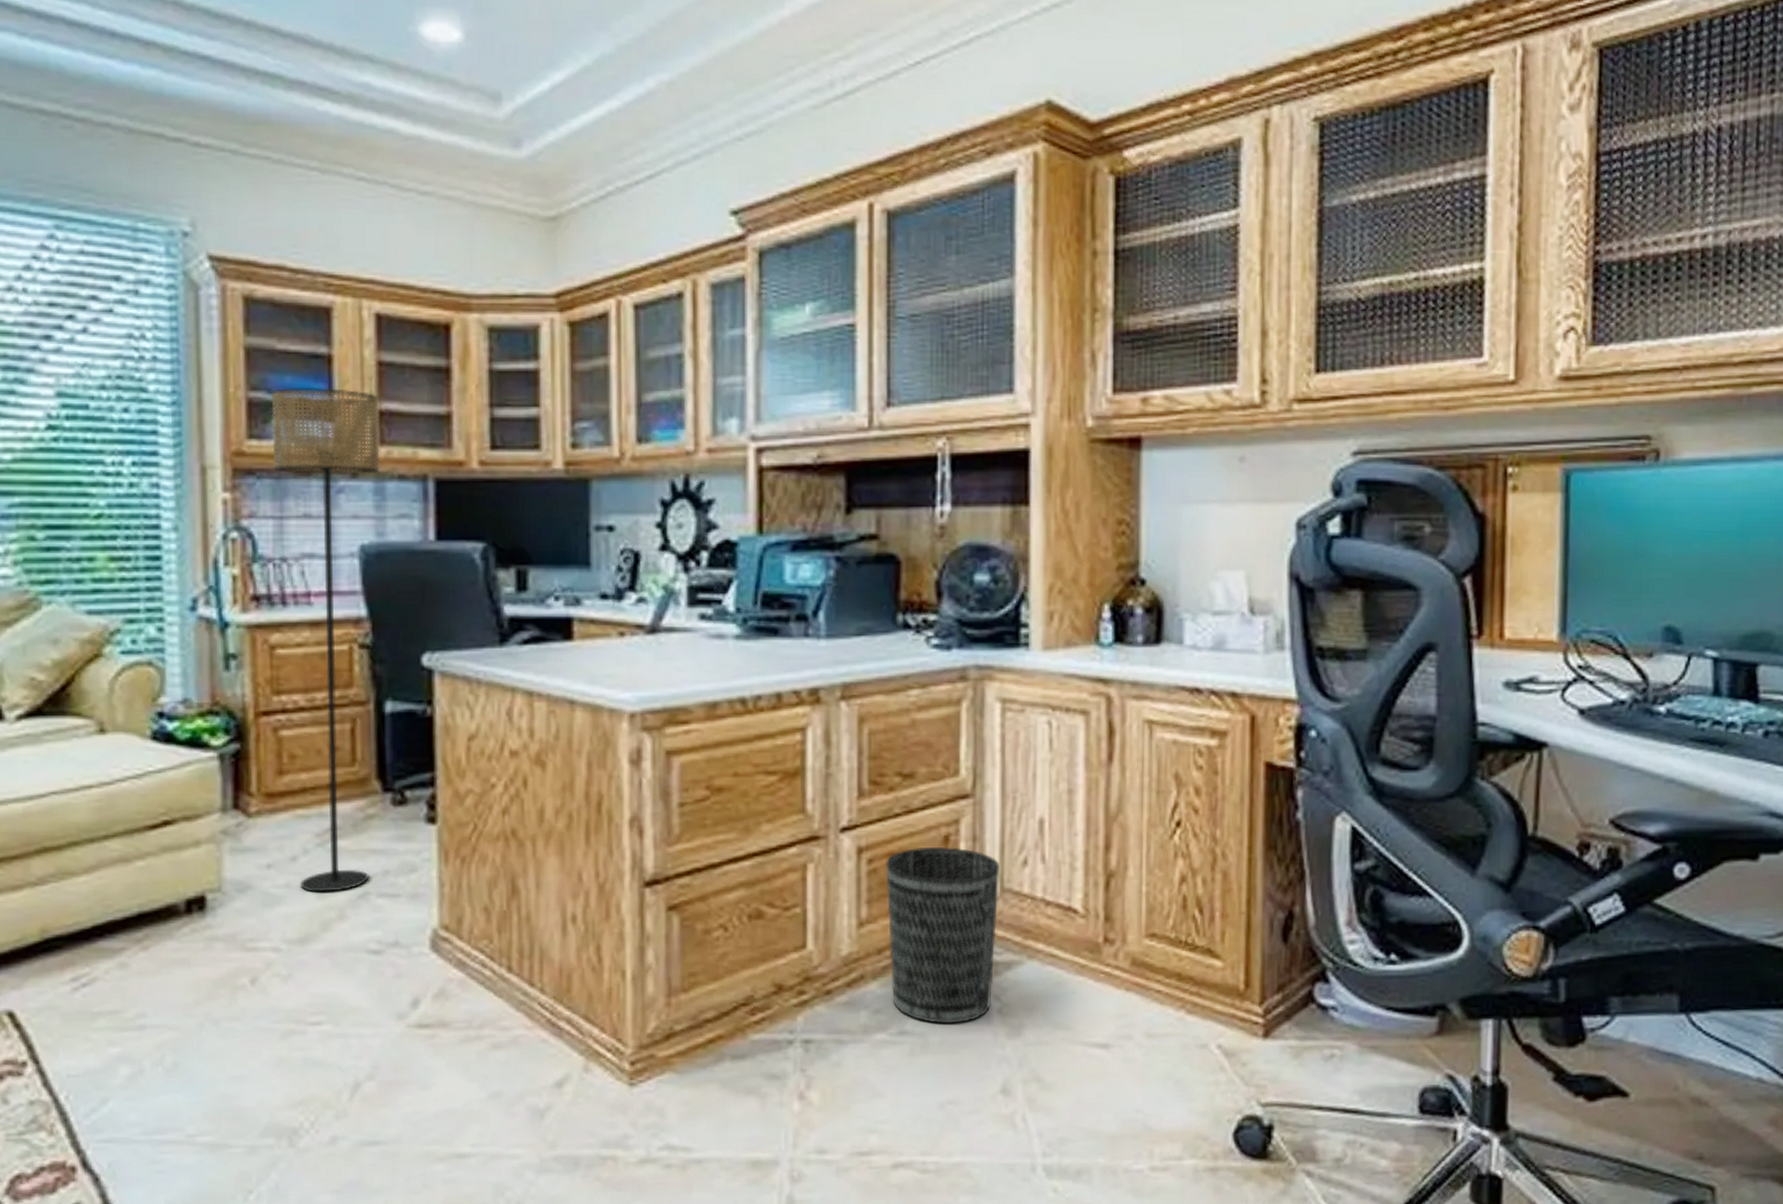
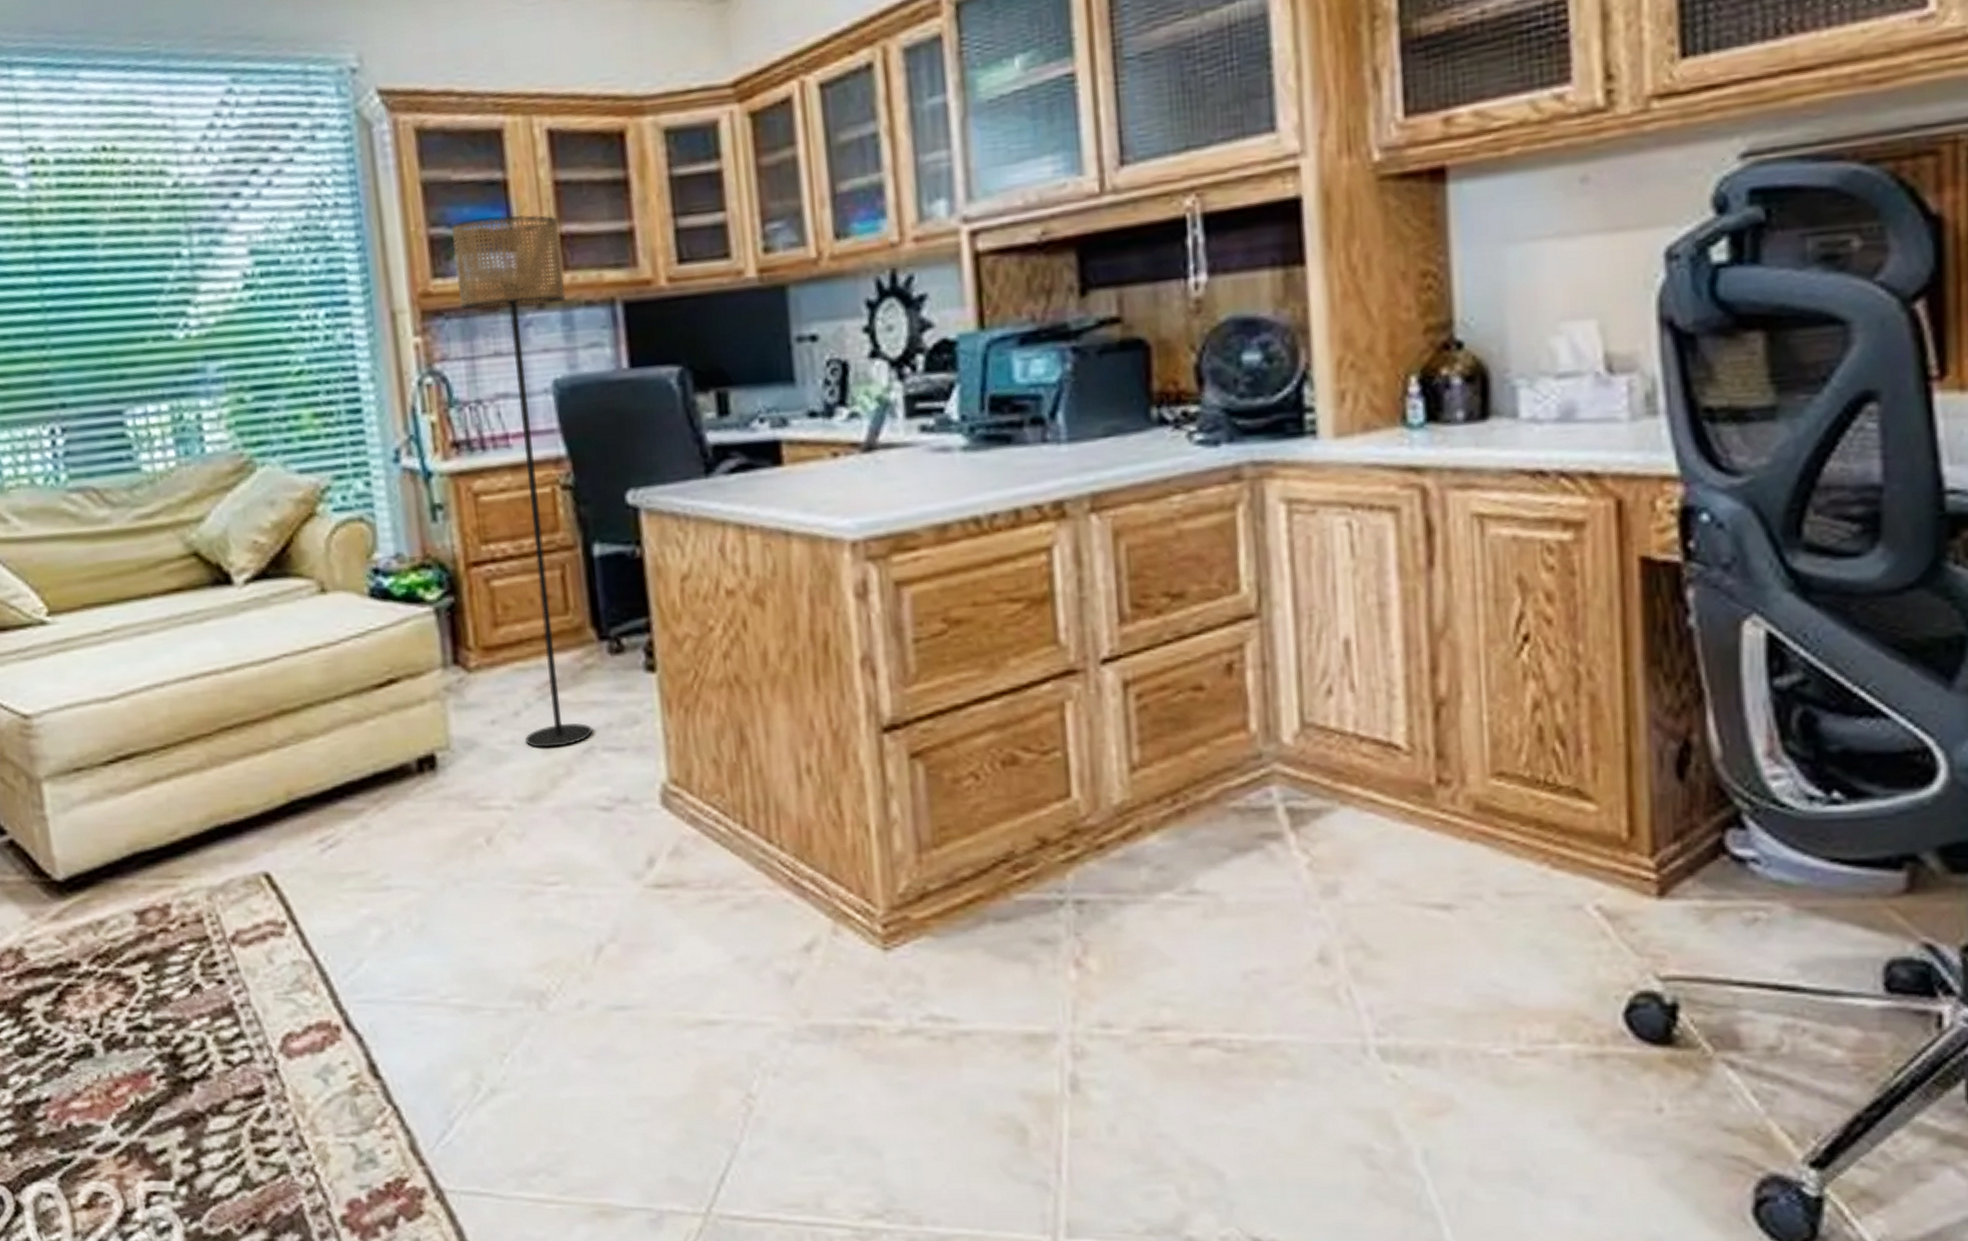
wastebasket: present [886,846,1000,1024] -> none [1157,675,1300,882]

